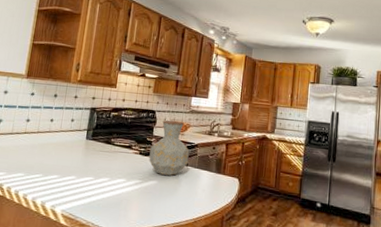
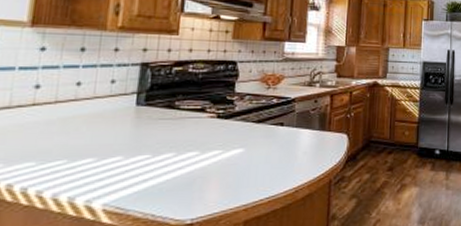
vase: present [149,120,190,176] -> none [230,73,285,140]

